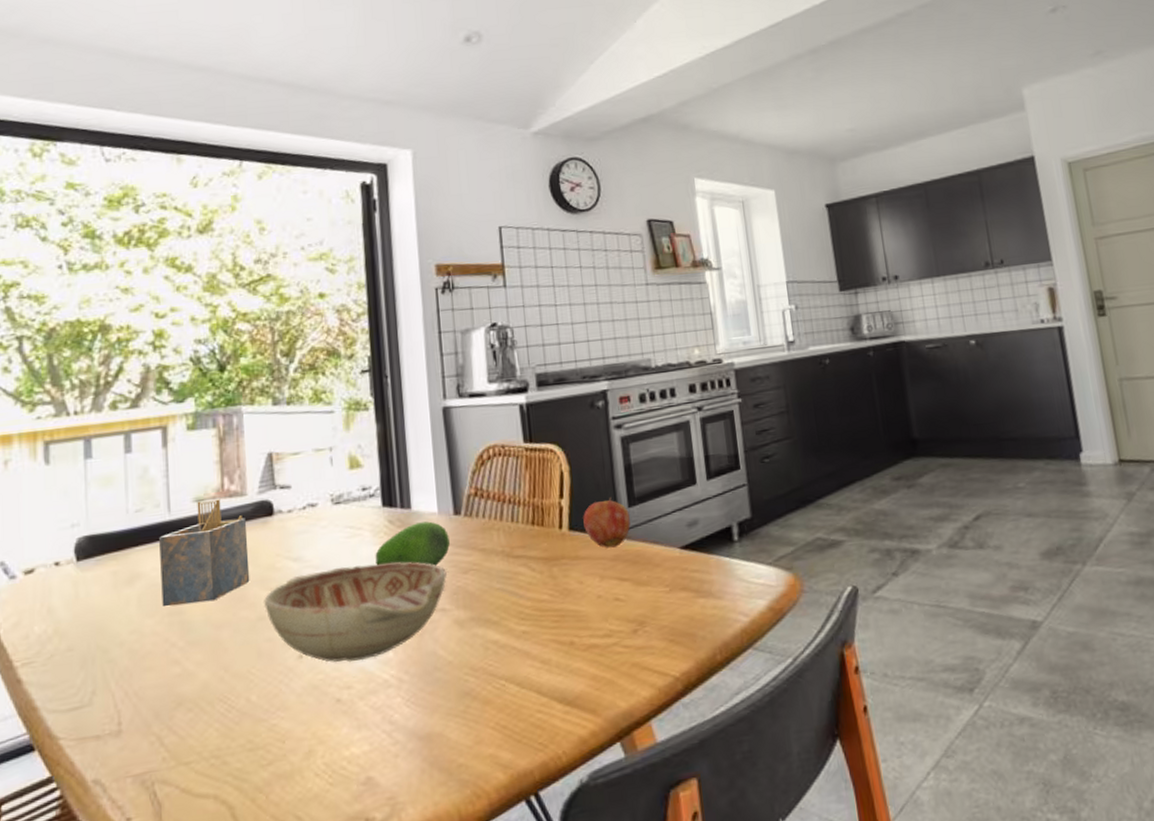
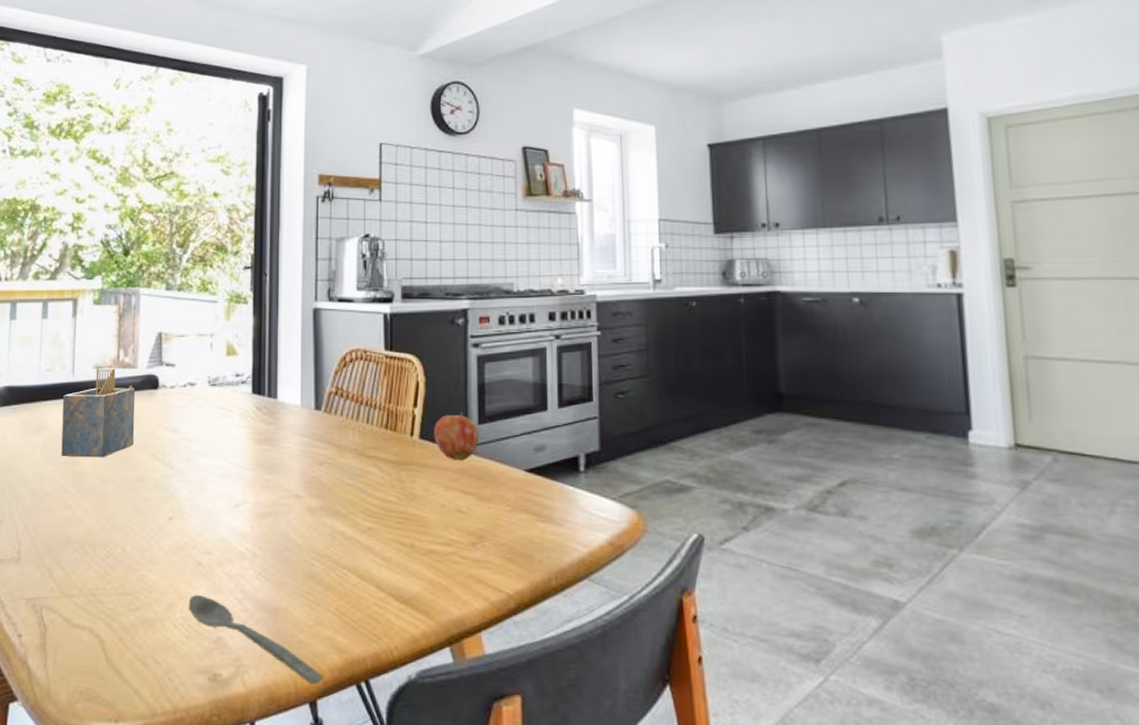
decorative bowl: present [264,562,447,662] -> none [144,443,303,531]
spoon: none [329,735,489,809] -> present [188,595,323,684]
fruit: present [375,521,451,566] -> none [242,412,310,454]

